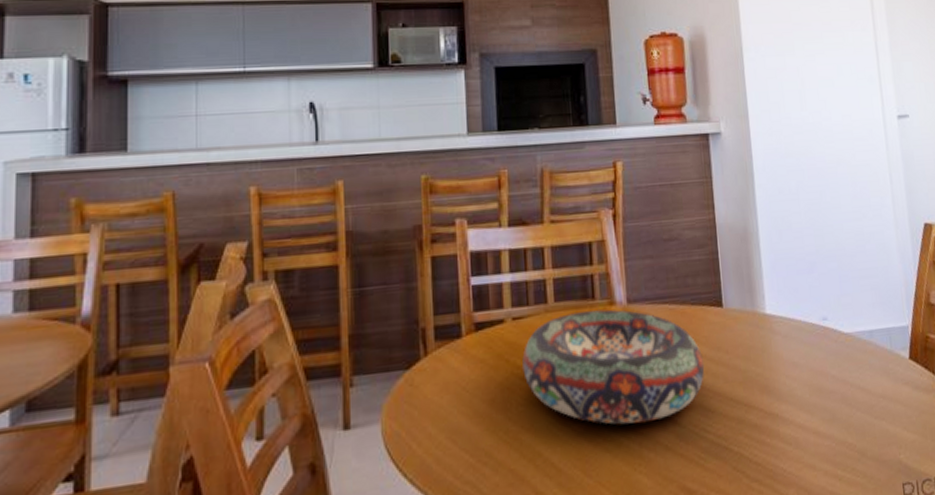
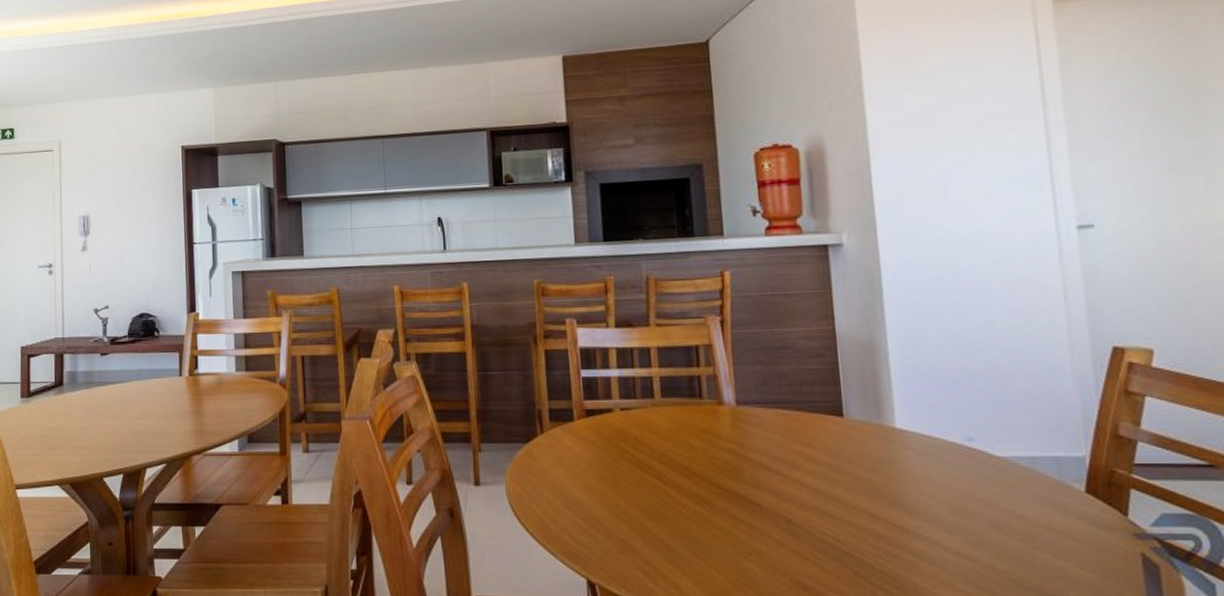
decorative bowl: present [522,309,705,425] -> none [630,409,822,517]

